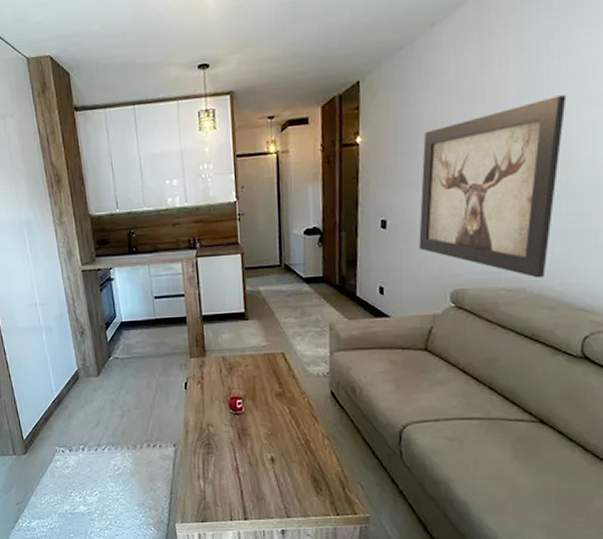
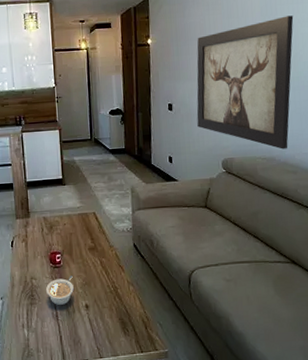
legume: none [225,424,257,457] -> present [46,275,74,306]

